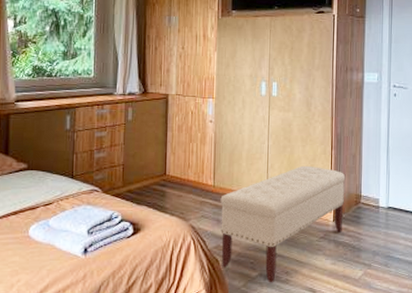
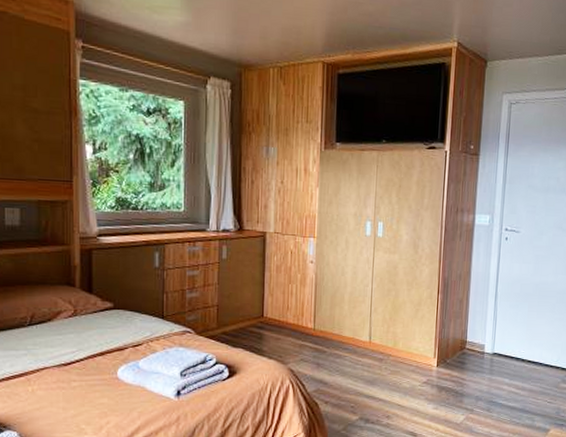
bench: present [220,165,346,283] -> none [320,309,452,427]

